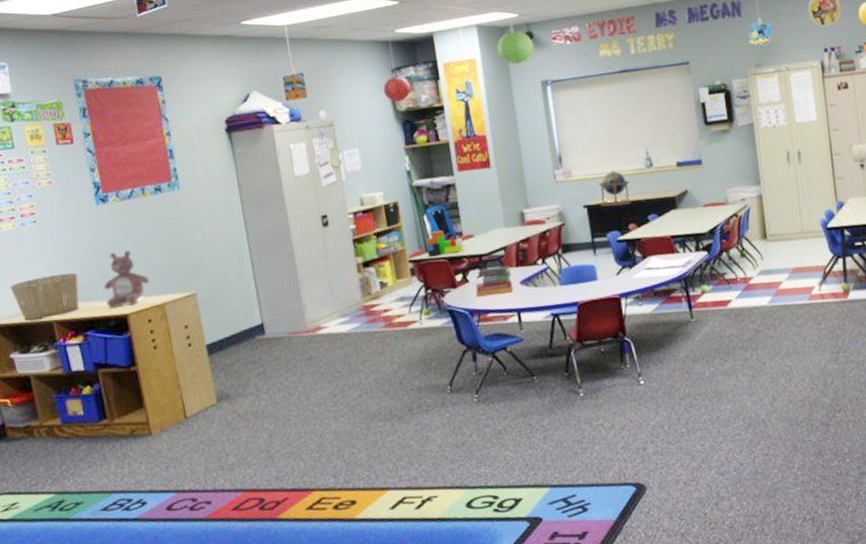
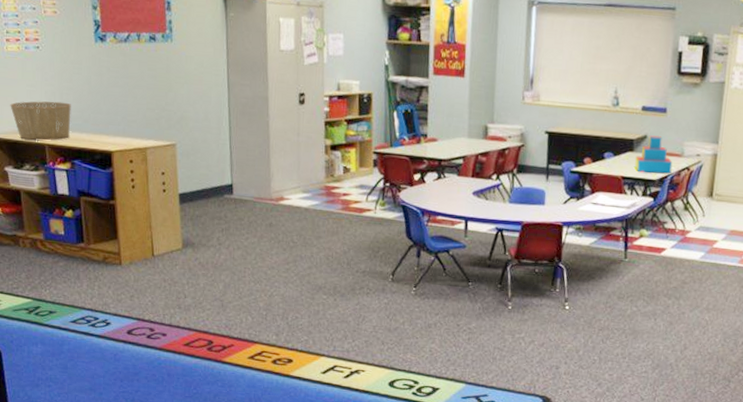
stuffed animal: present [104,250,150,309] -> none [94,90,135,144]
toy blocks: present [426,230,465,257] -> none [392,128,427,153]
books: present [475,265,513,297] -> none [430,172,467,201]
globe: present [598,169,632,207] -> none [560,101,594,139]
toy blocks: none [680,188,720,229] -> present [635,135,673,174]

